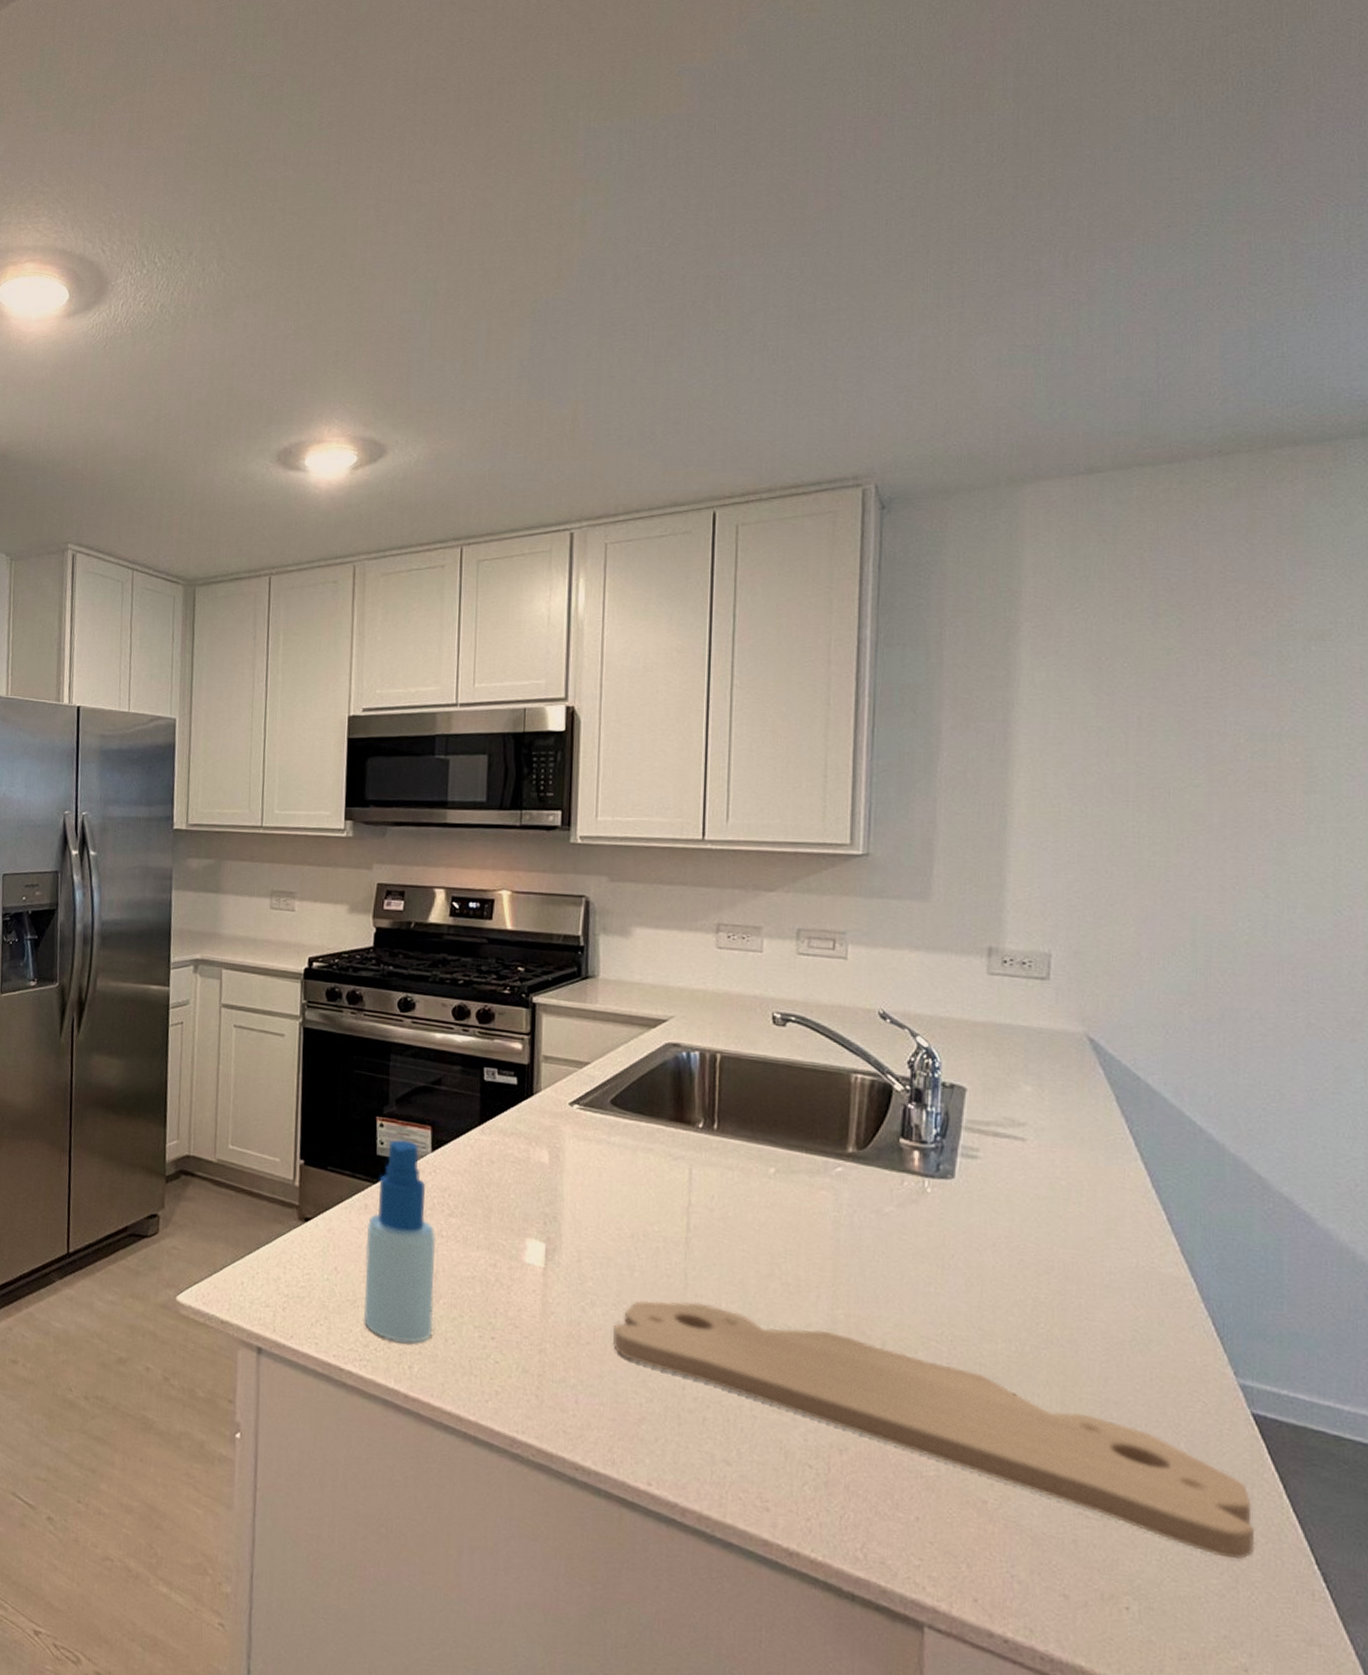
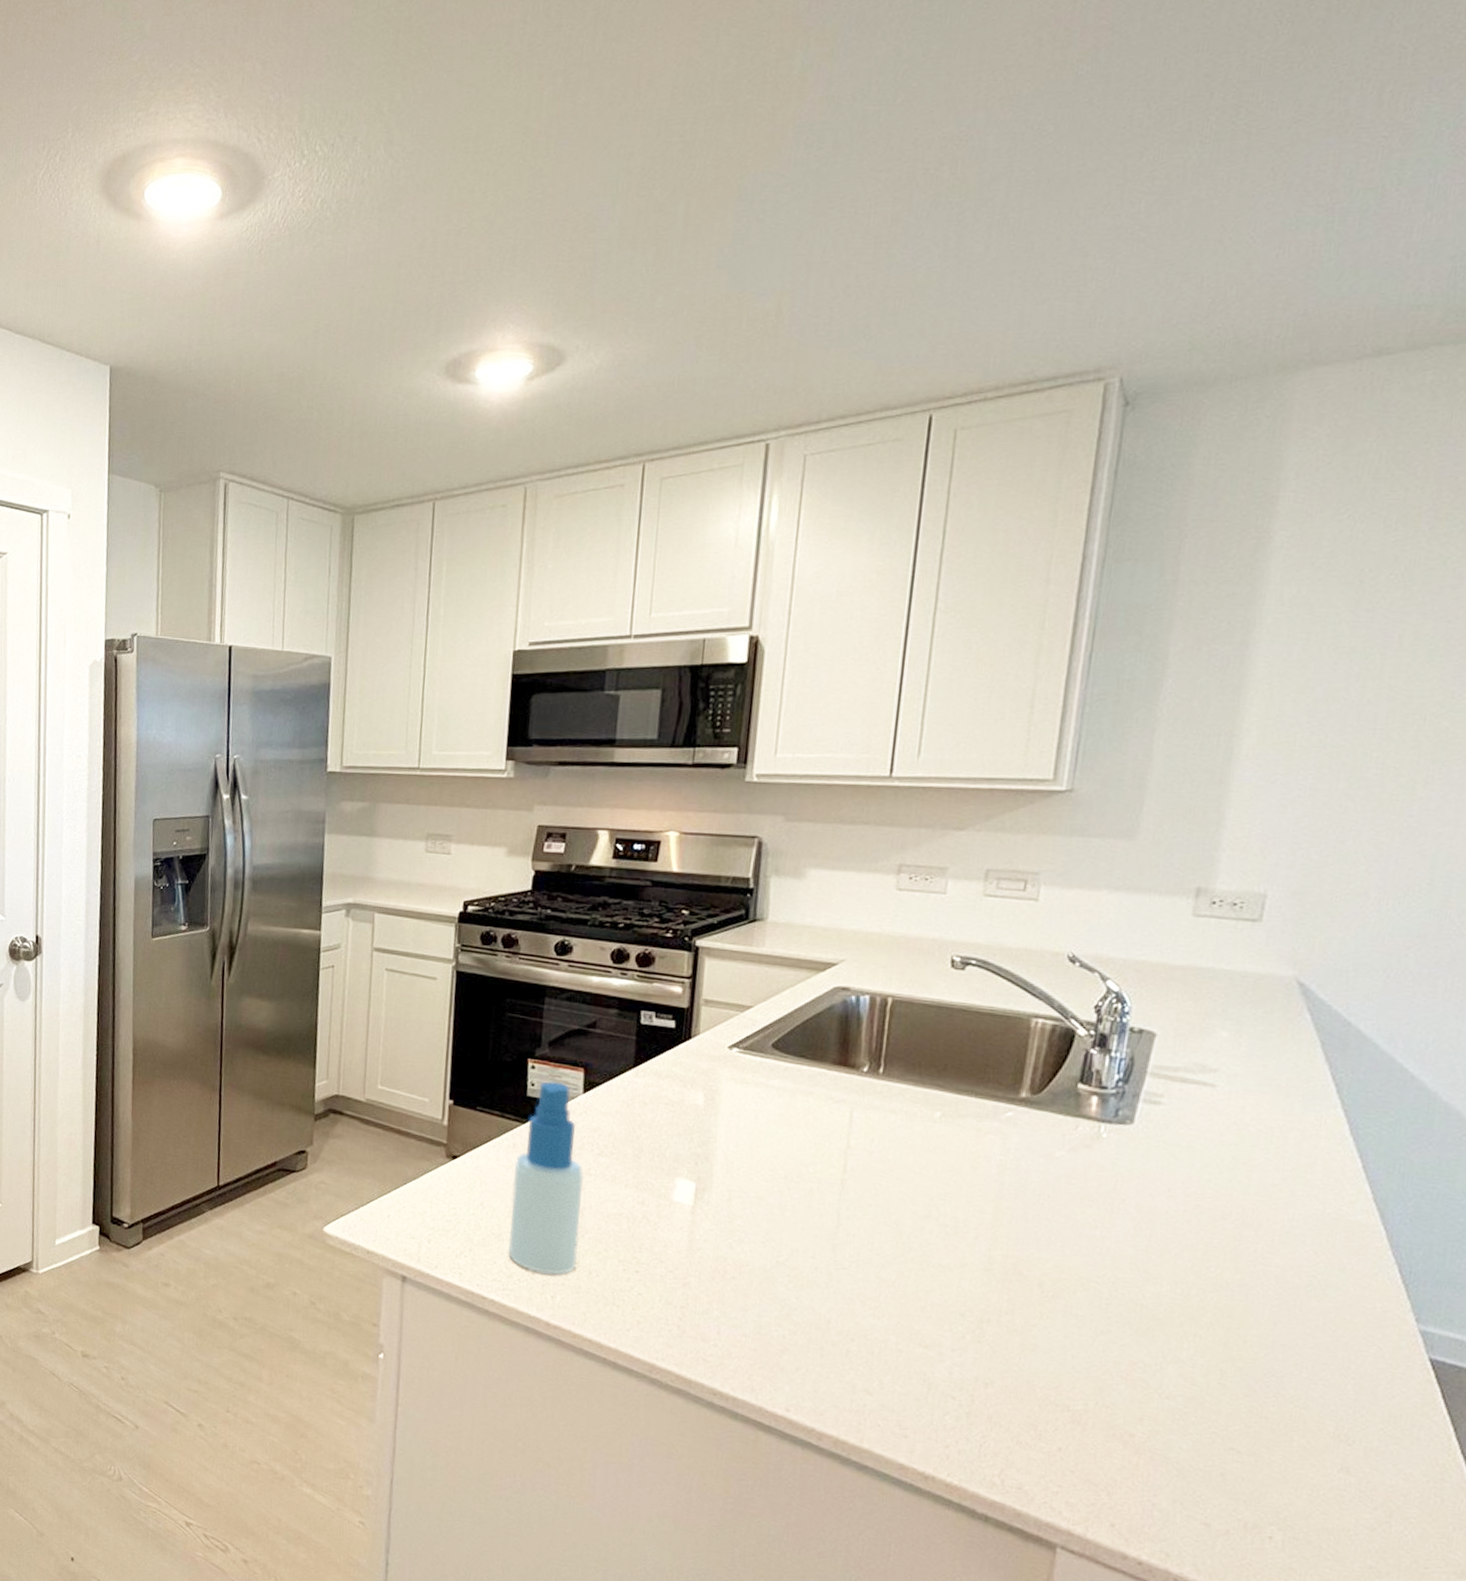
cutting board: present [612,1300,1255,1559] -> none [758,1238,1418,1496]

